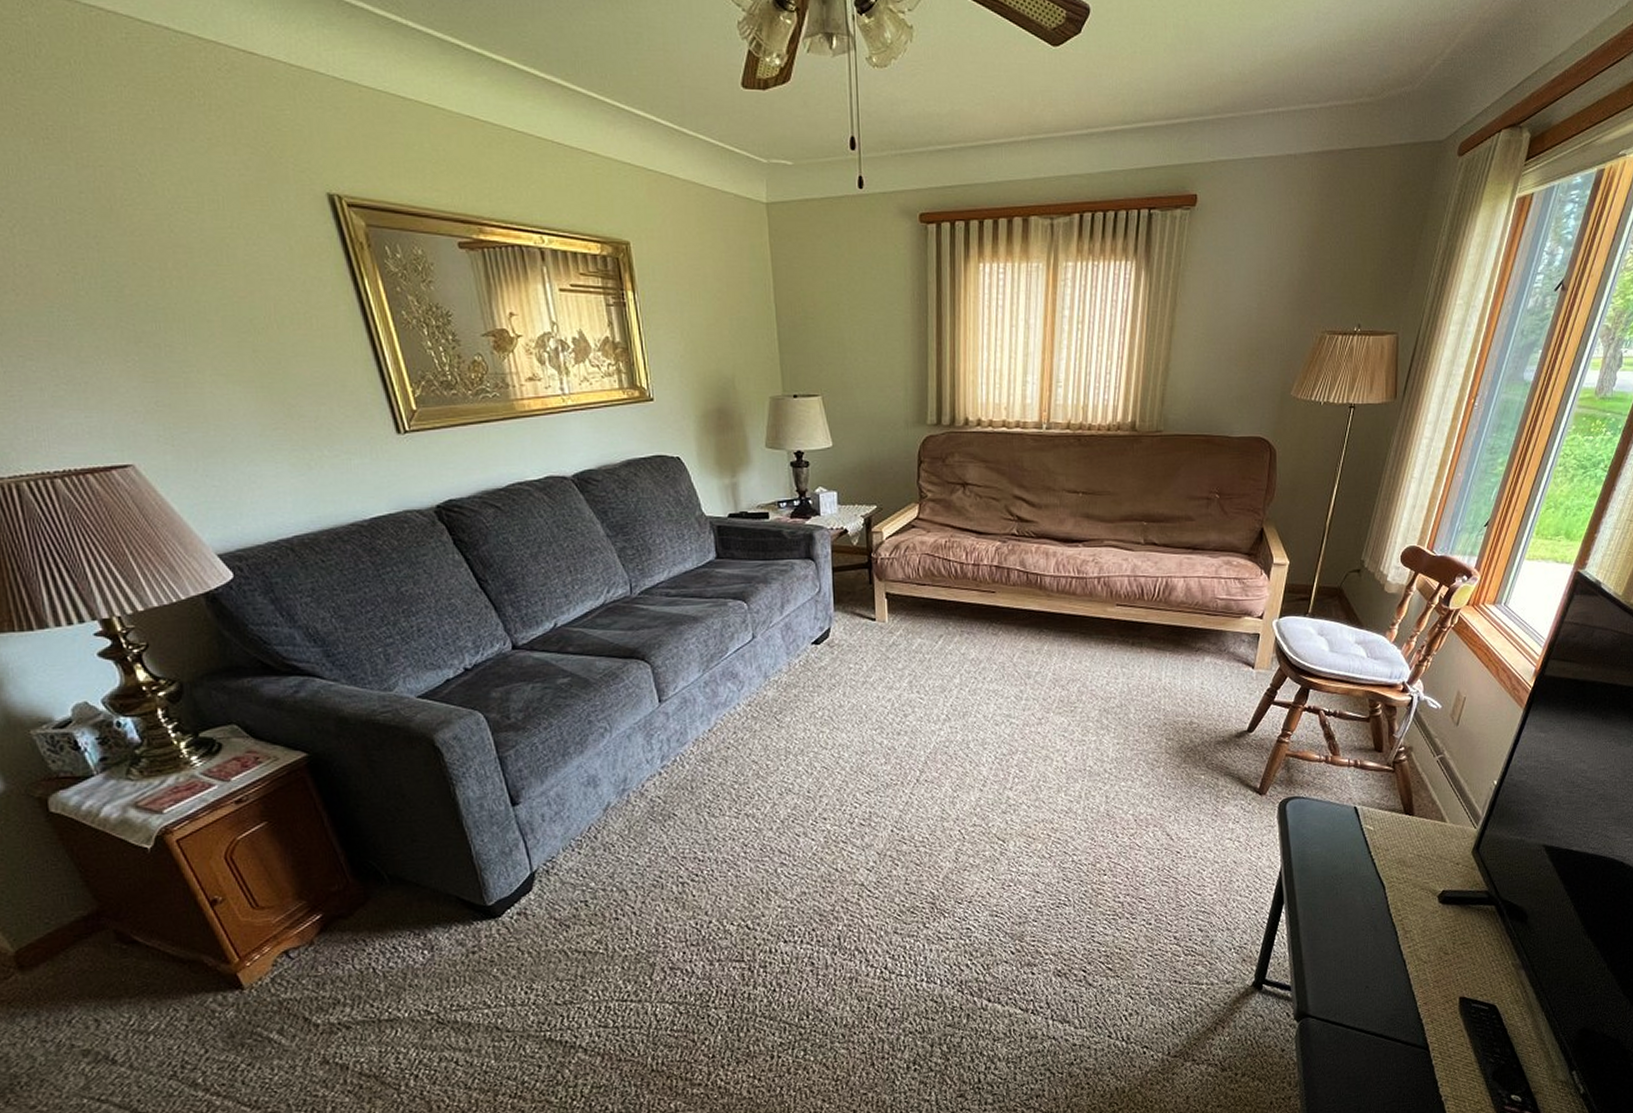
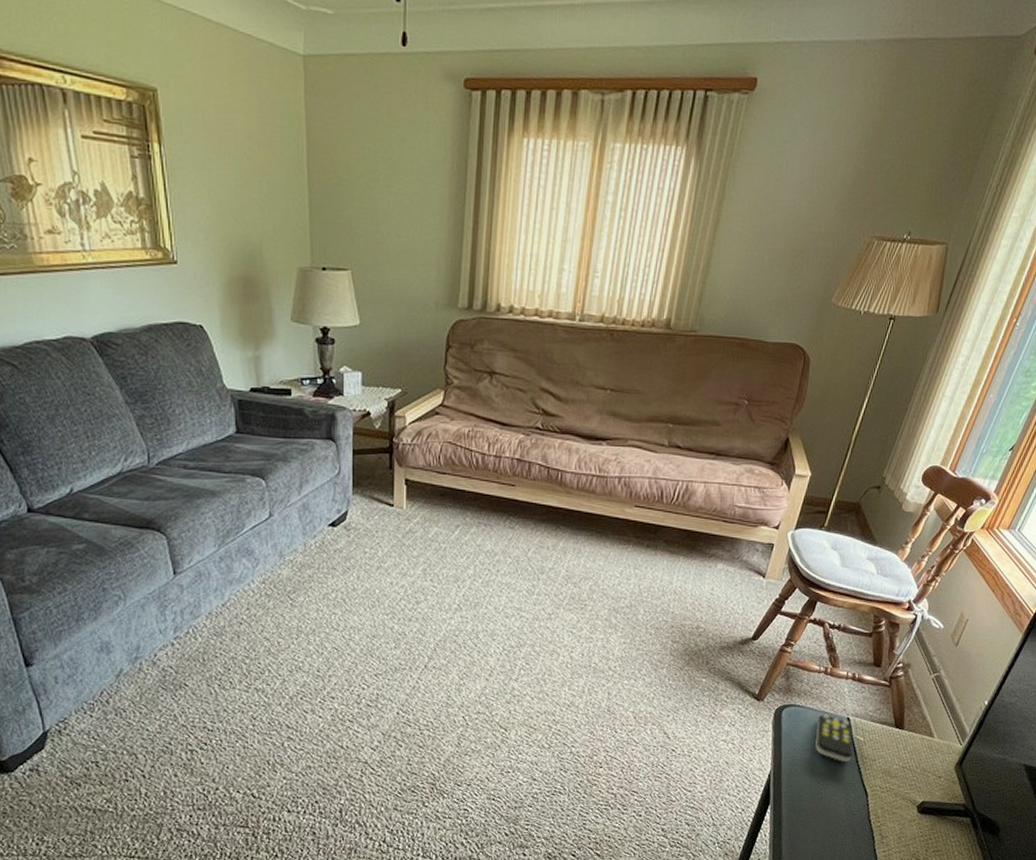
remote control: none [1324,804,1364,854] -> present [815,714,854,762]

